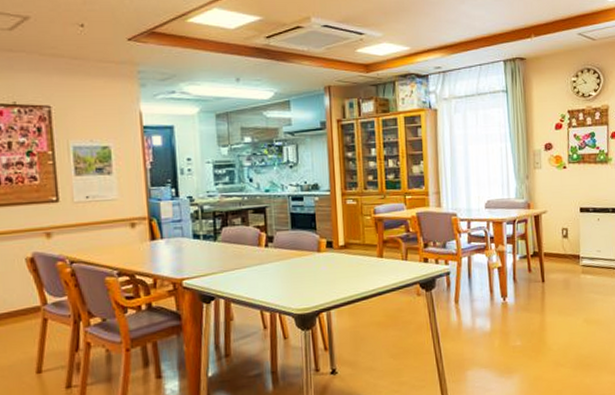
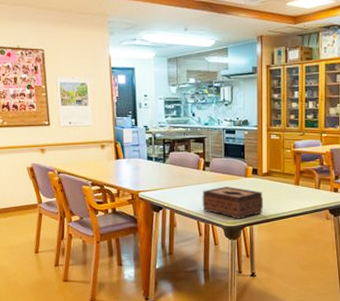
tissue box: none [265,265,343,304] -> present [202,187,264,219]

